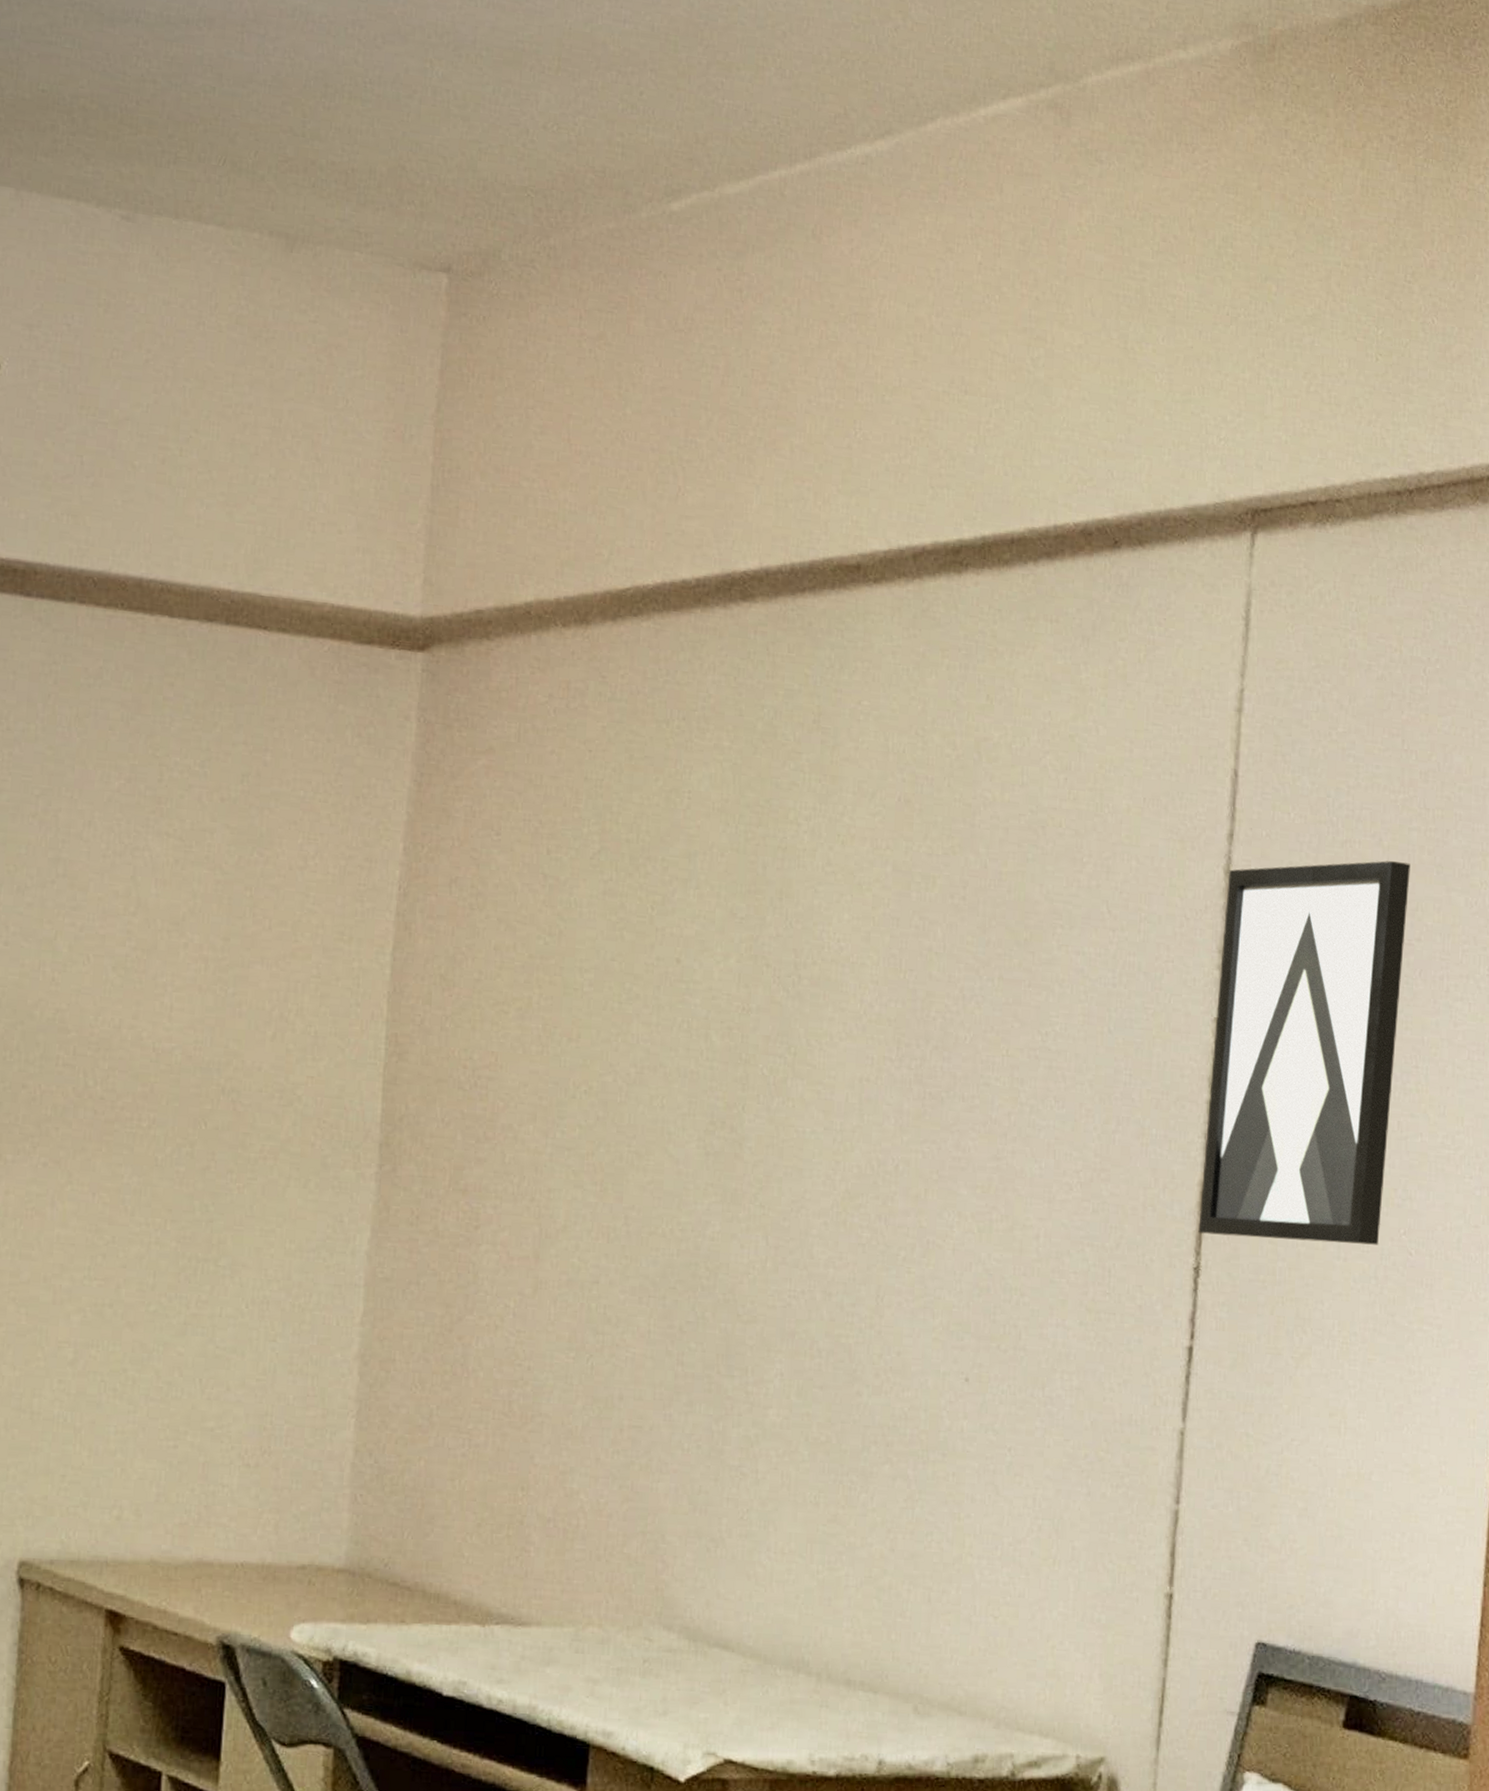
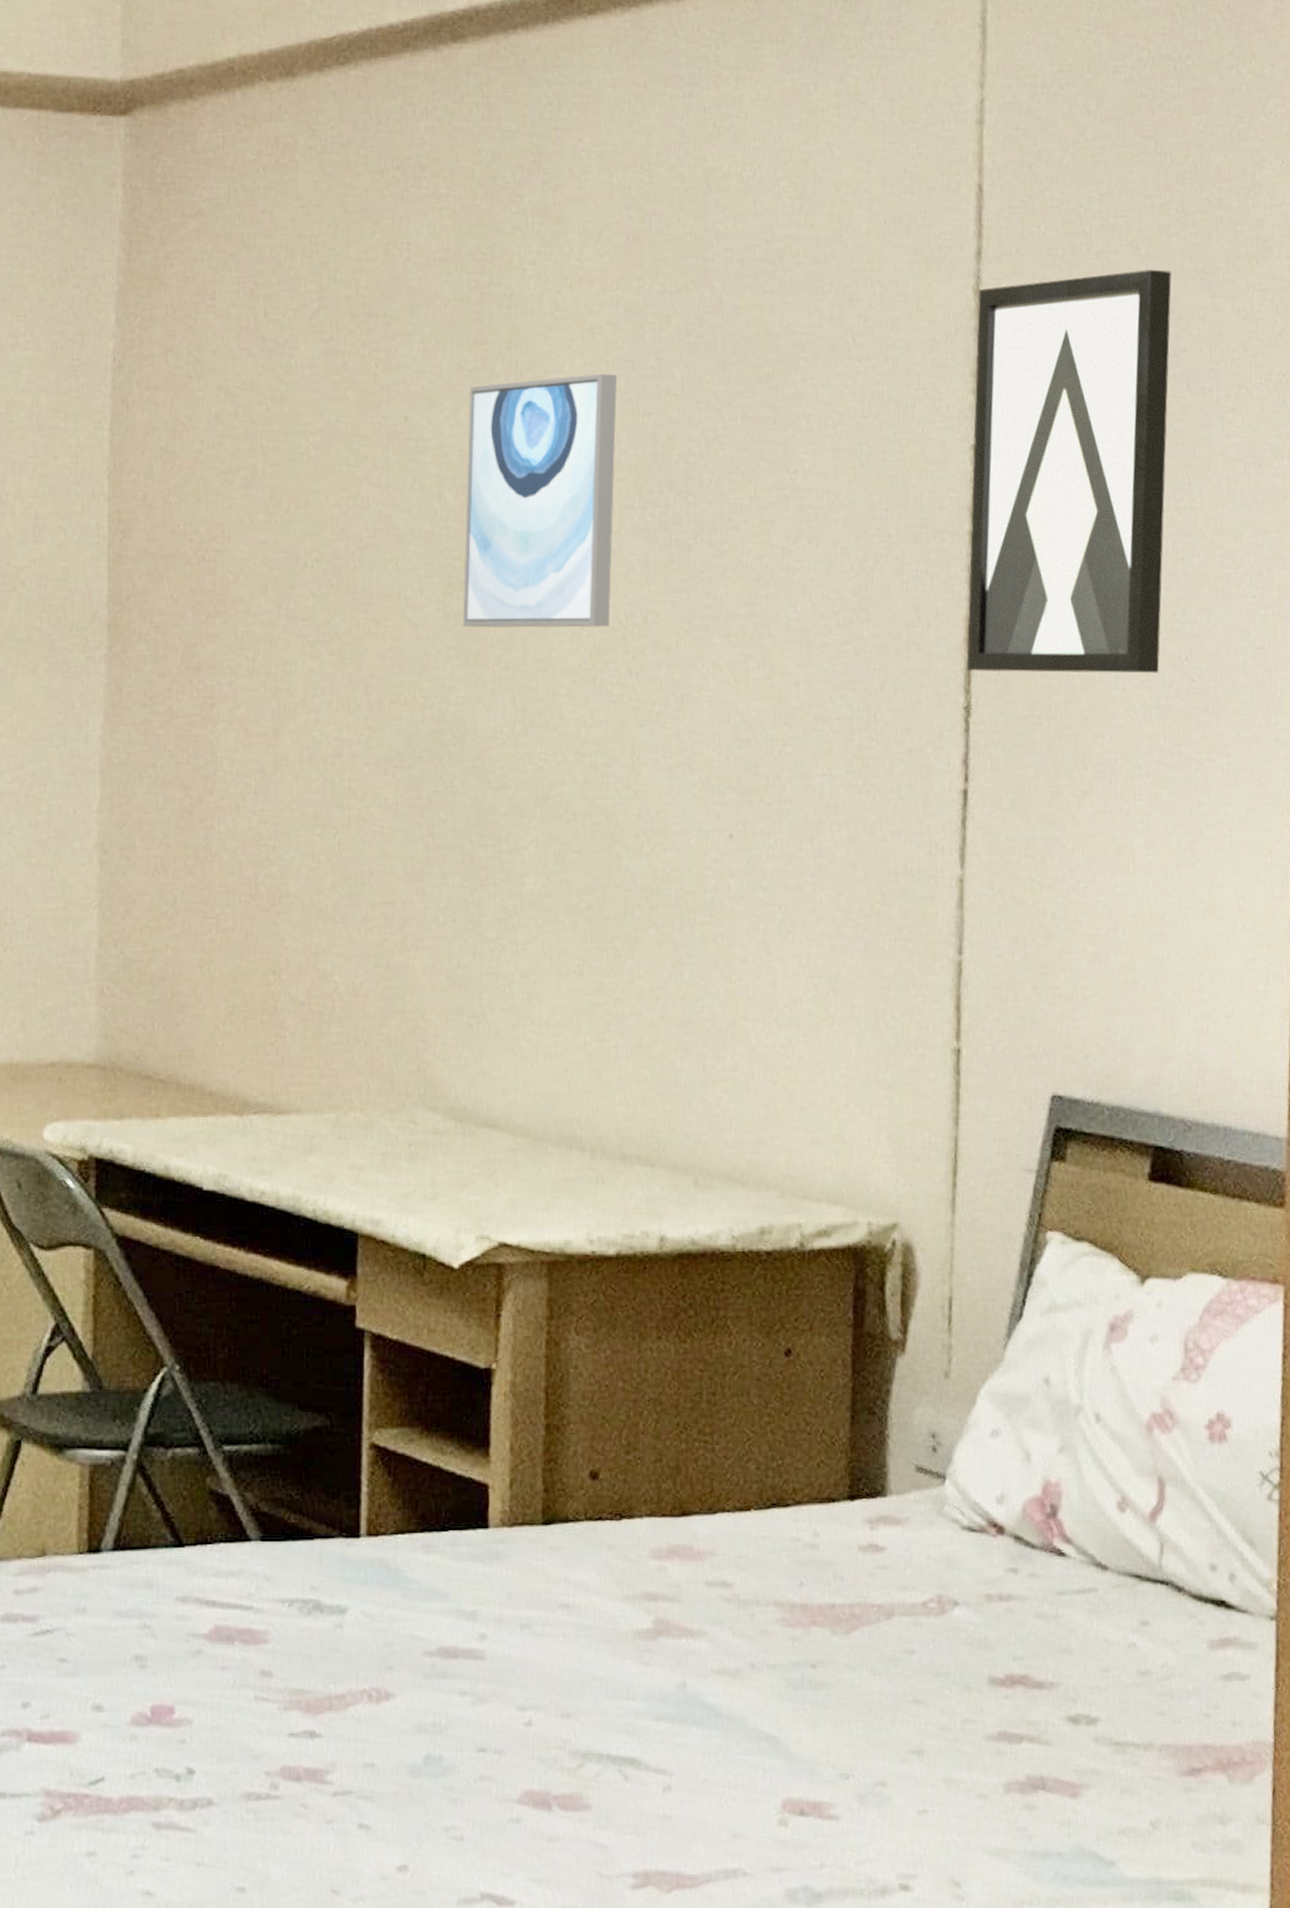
wall art: none [721,928,883,1173] -> present [462,373,618,628]

